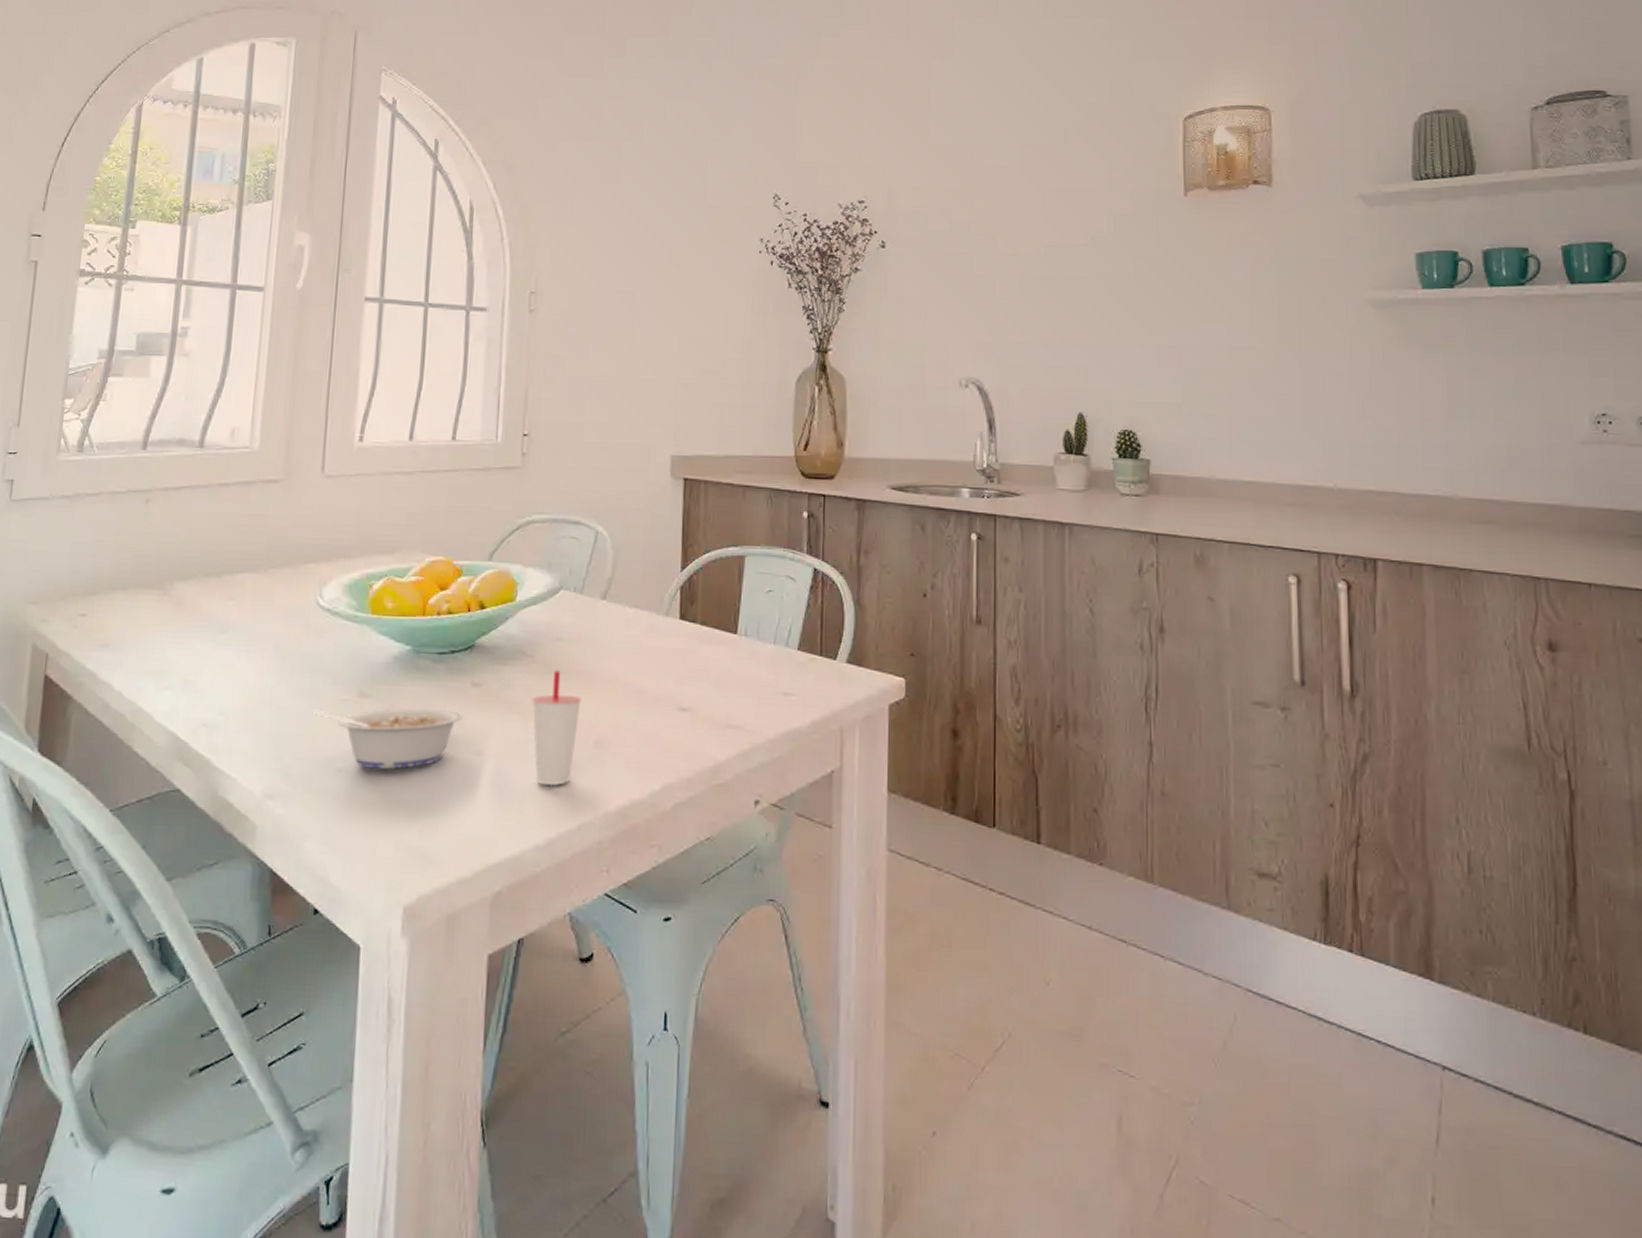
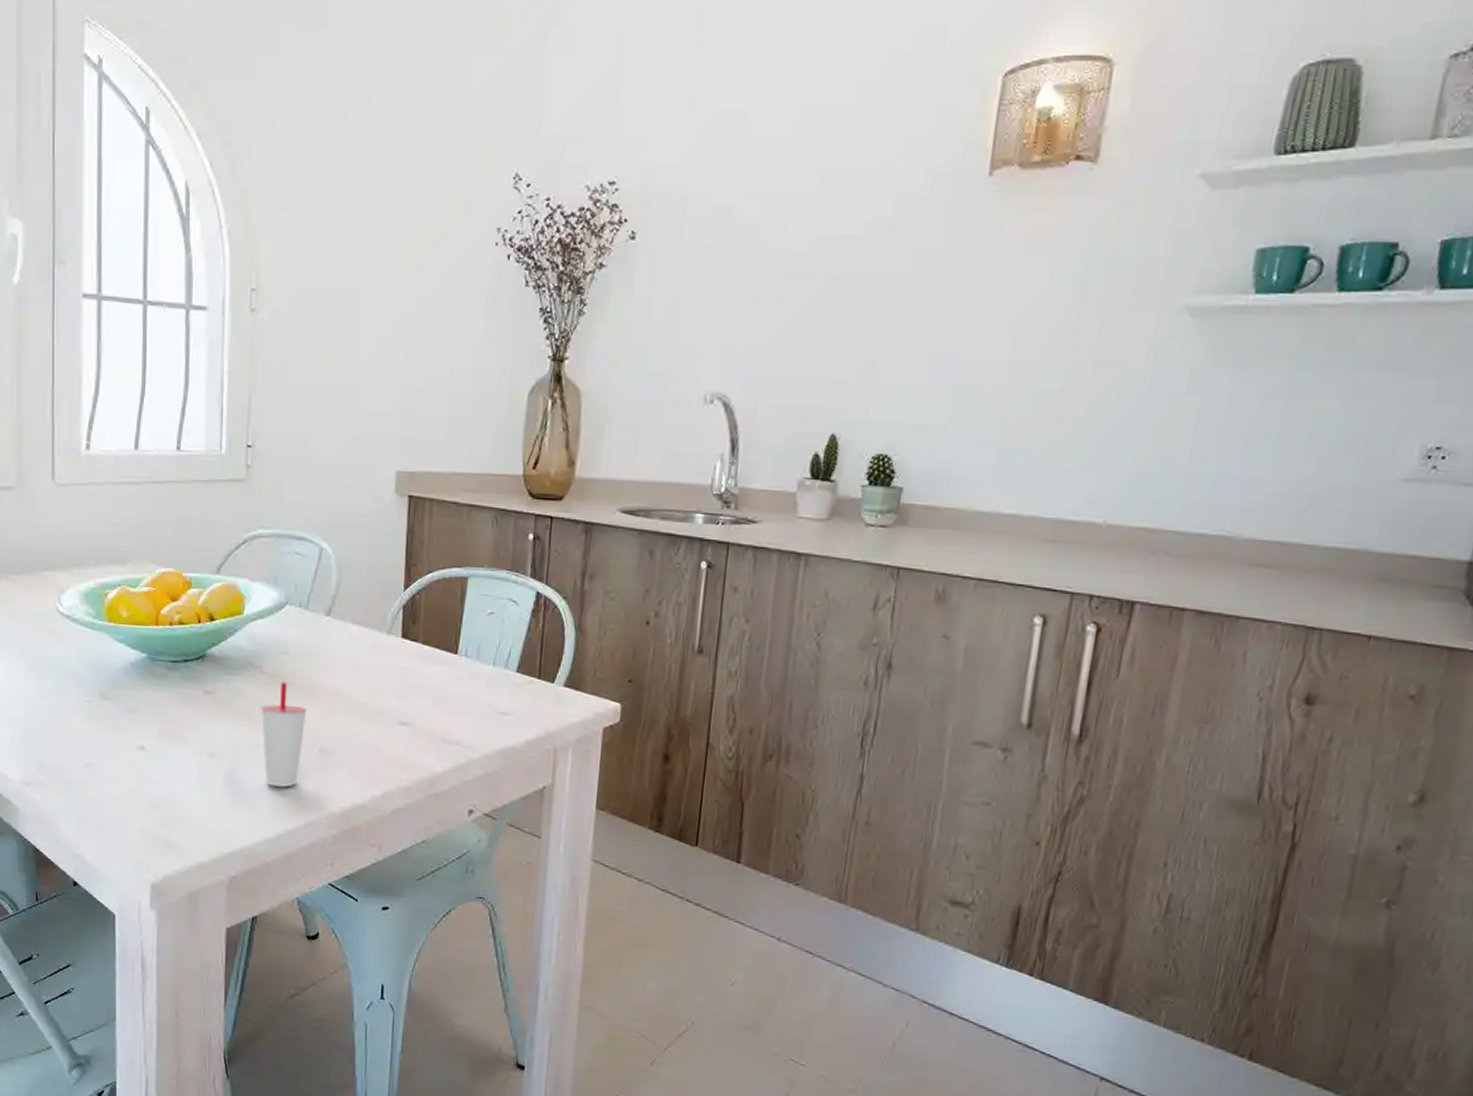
legume: present [312,708,463,769] -> none [60,708,197,766]

